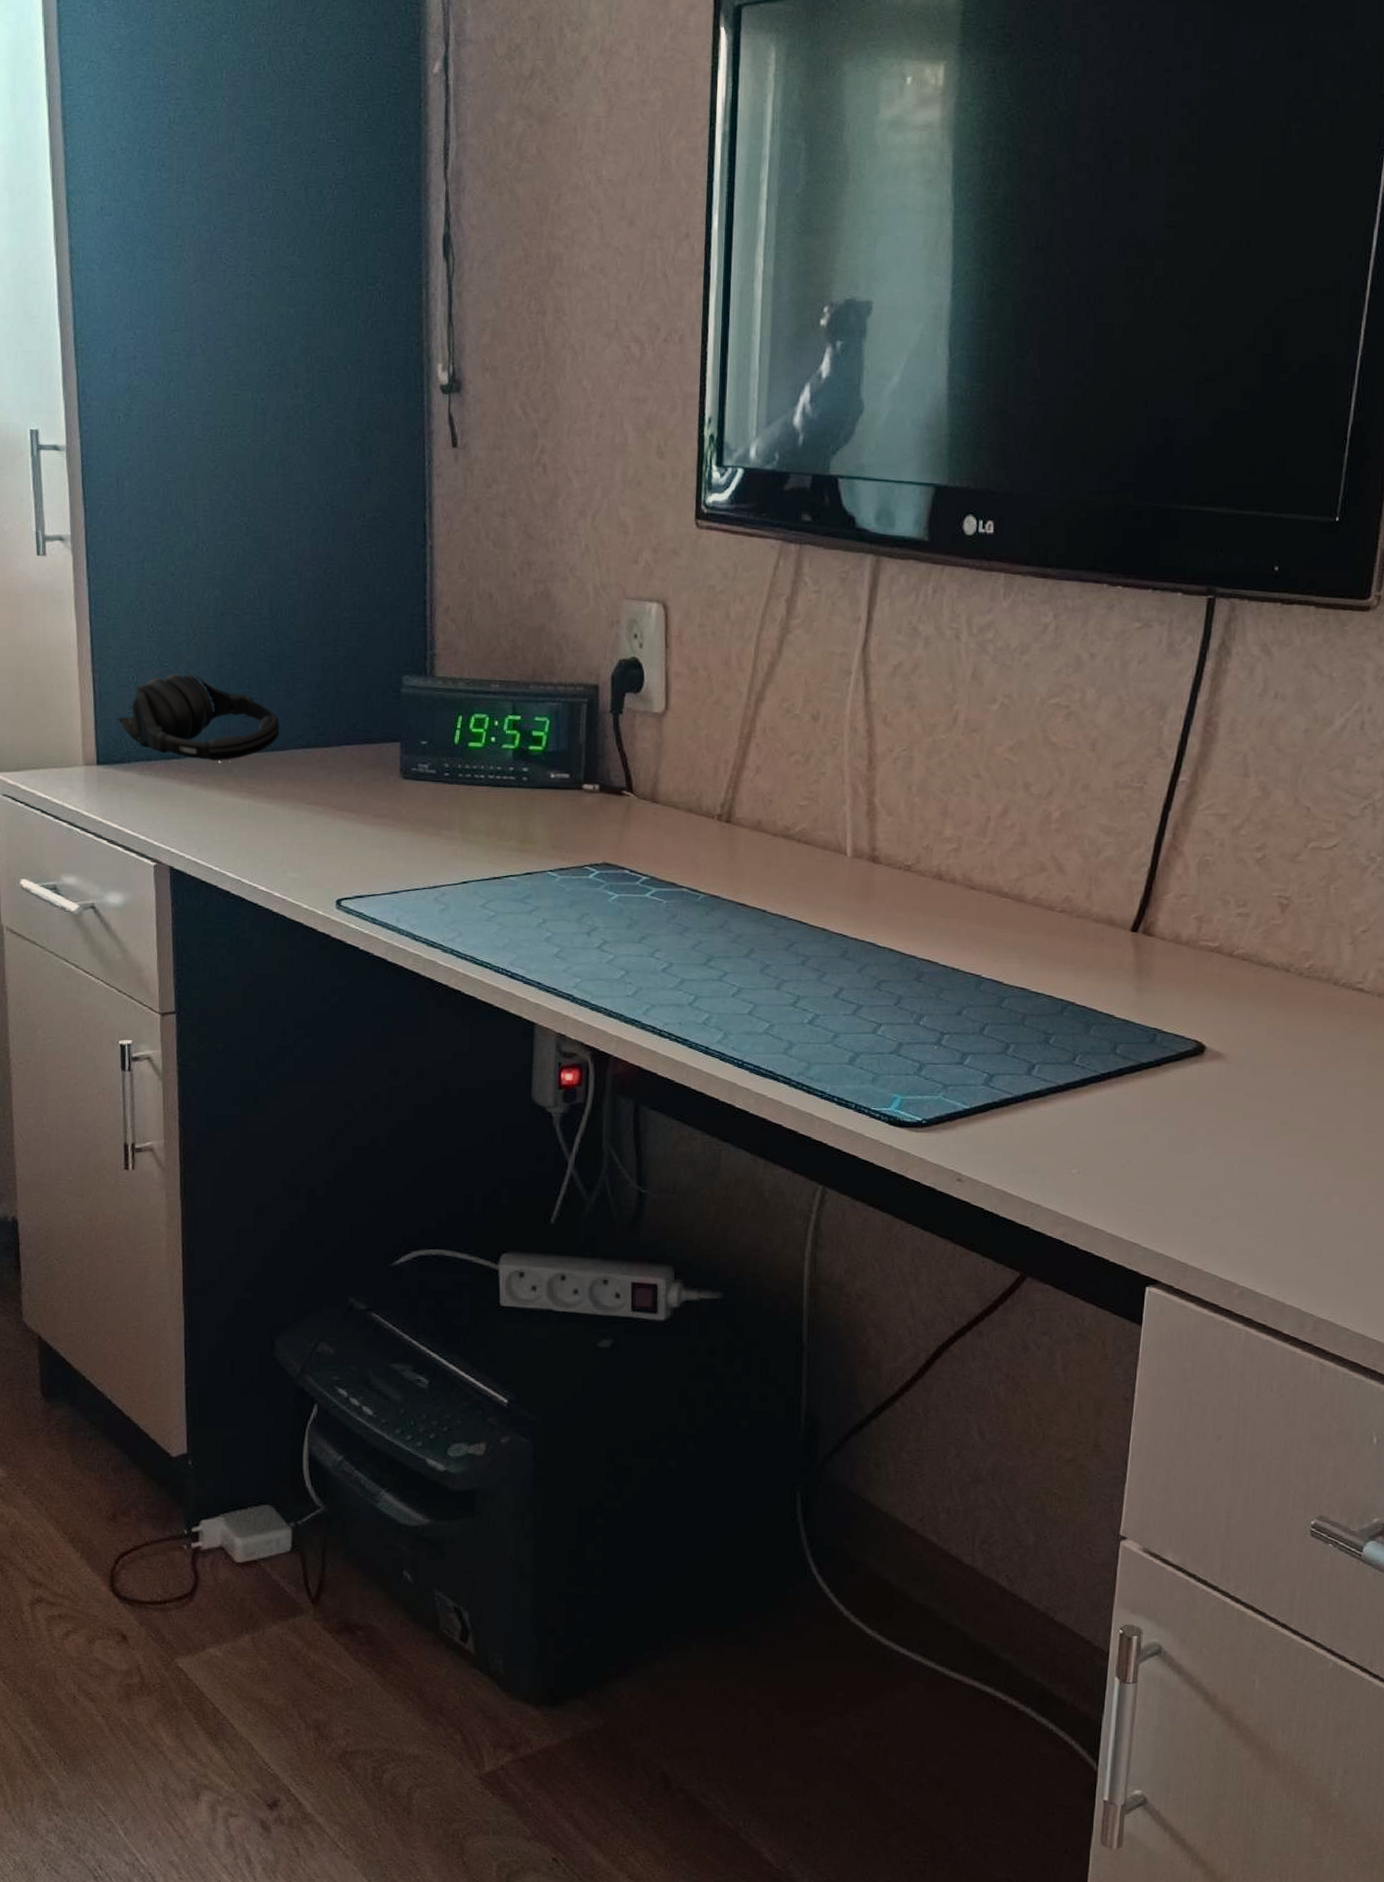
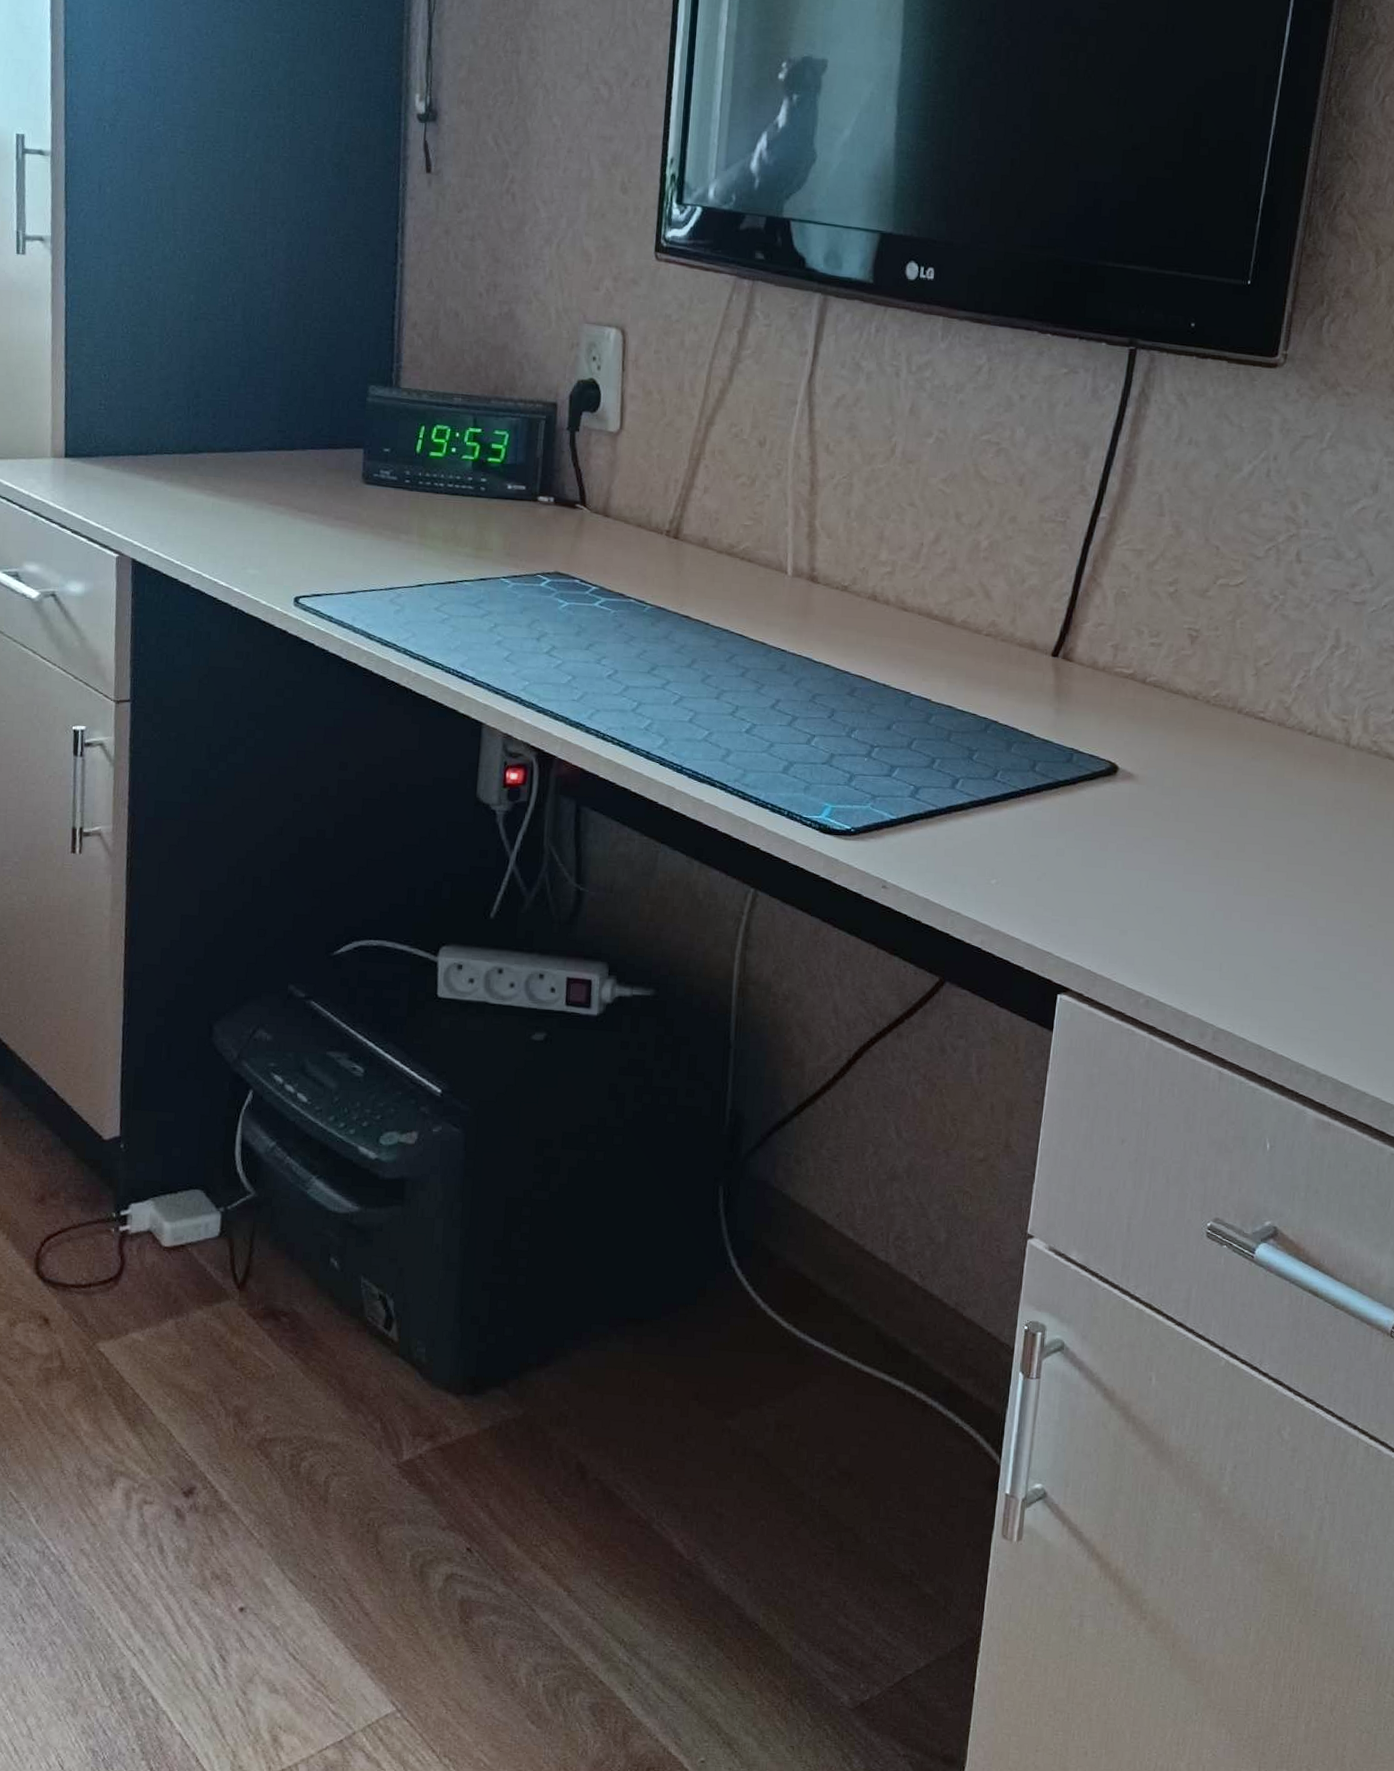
headphones: present [116,673,280,761] -> none [86,373,247,459]

